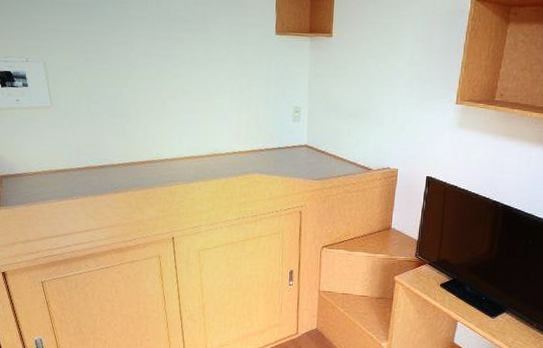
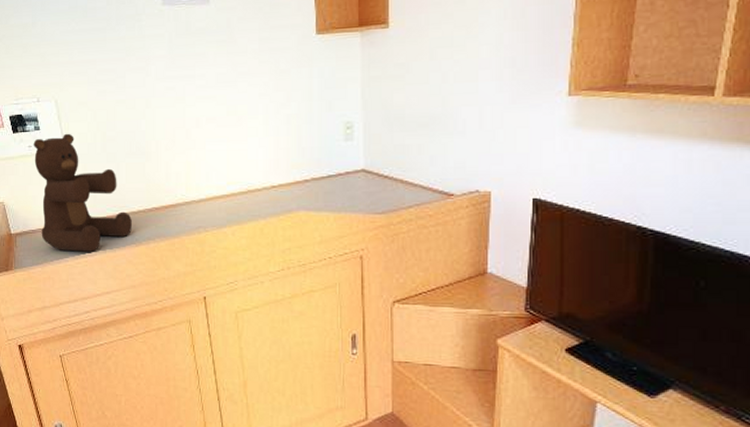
teddy bear: none [21,92,112,196] -> present [33,133,132,252]

